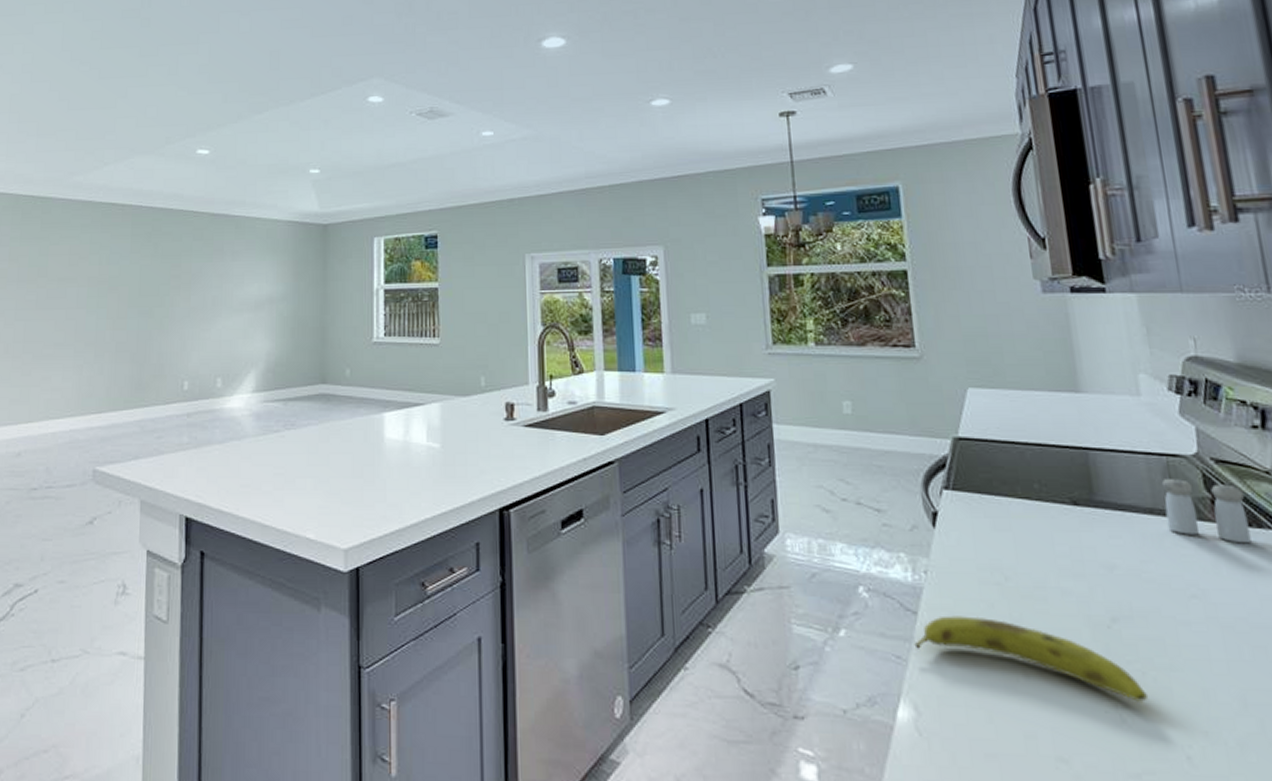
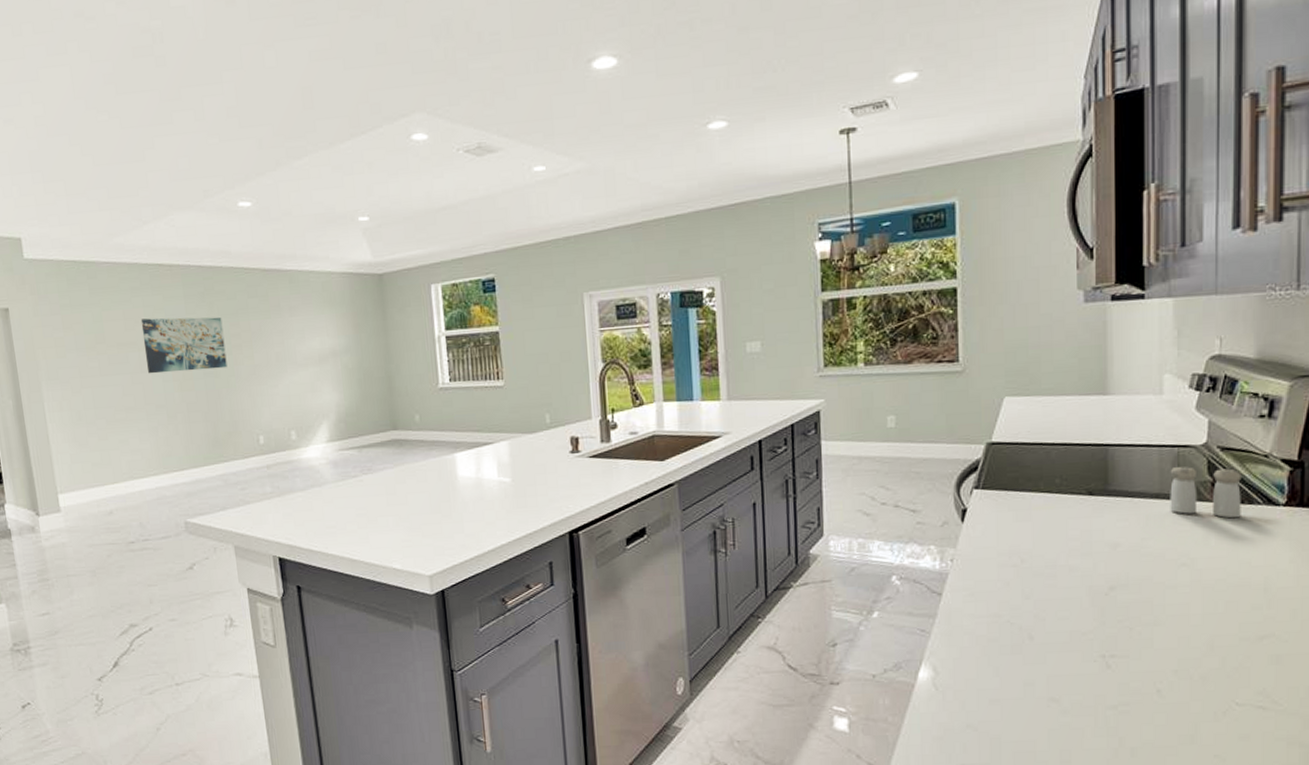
wall art: none [83,255,165,311] -> present [140,317,228,374]
fruit: present [914,615,1149,702] -> none [937,593,1132,651]

